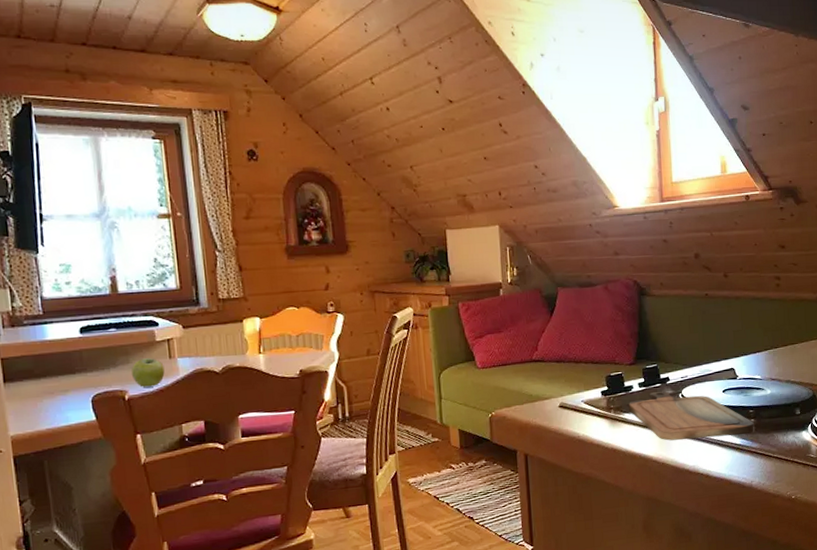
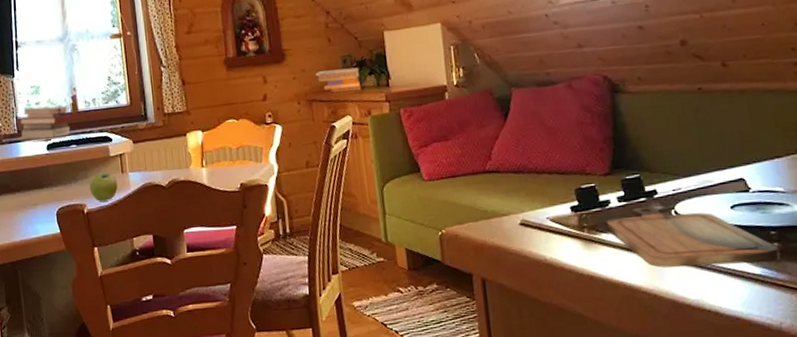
books: none [44,286,111,324] -> present [18,106,72,141]
books: none [379,262,423,286] -> present [315,67,362,94]

